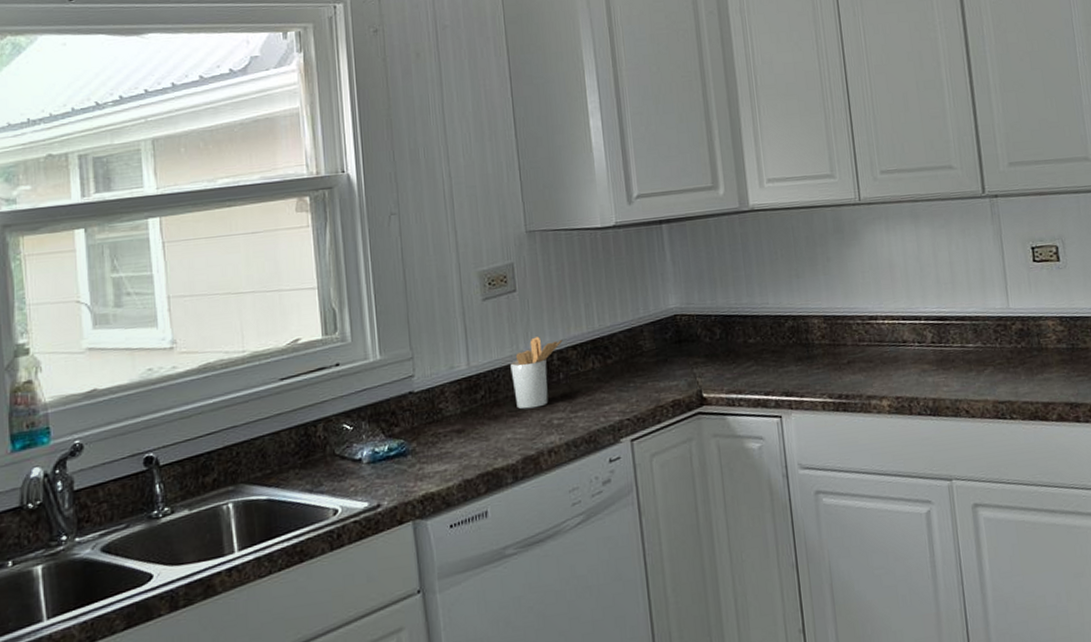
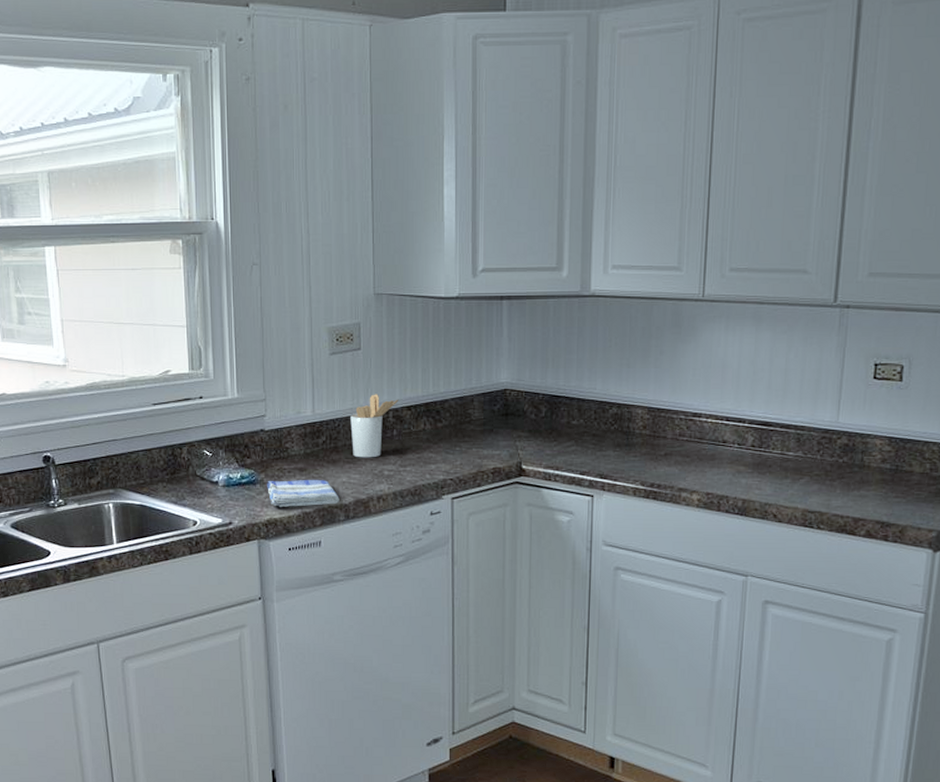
dish towel: none [420,439,505,479] -> present [267,480,339,507]

